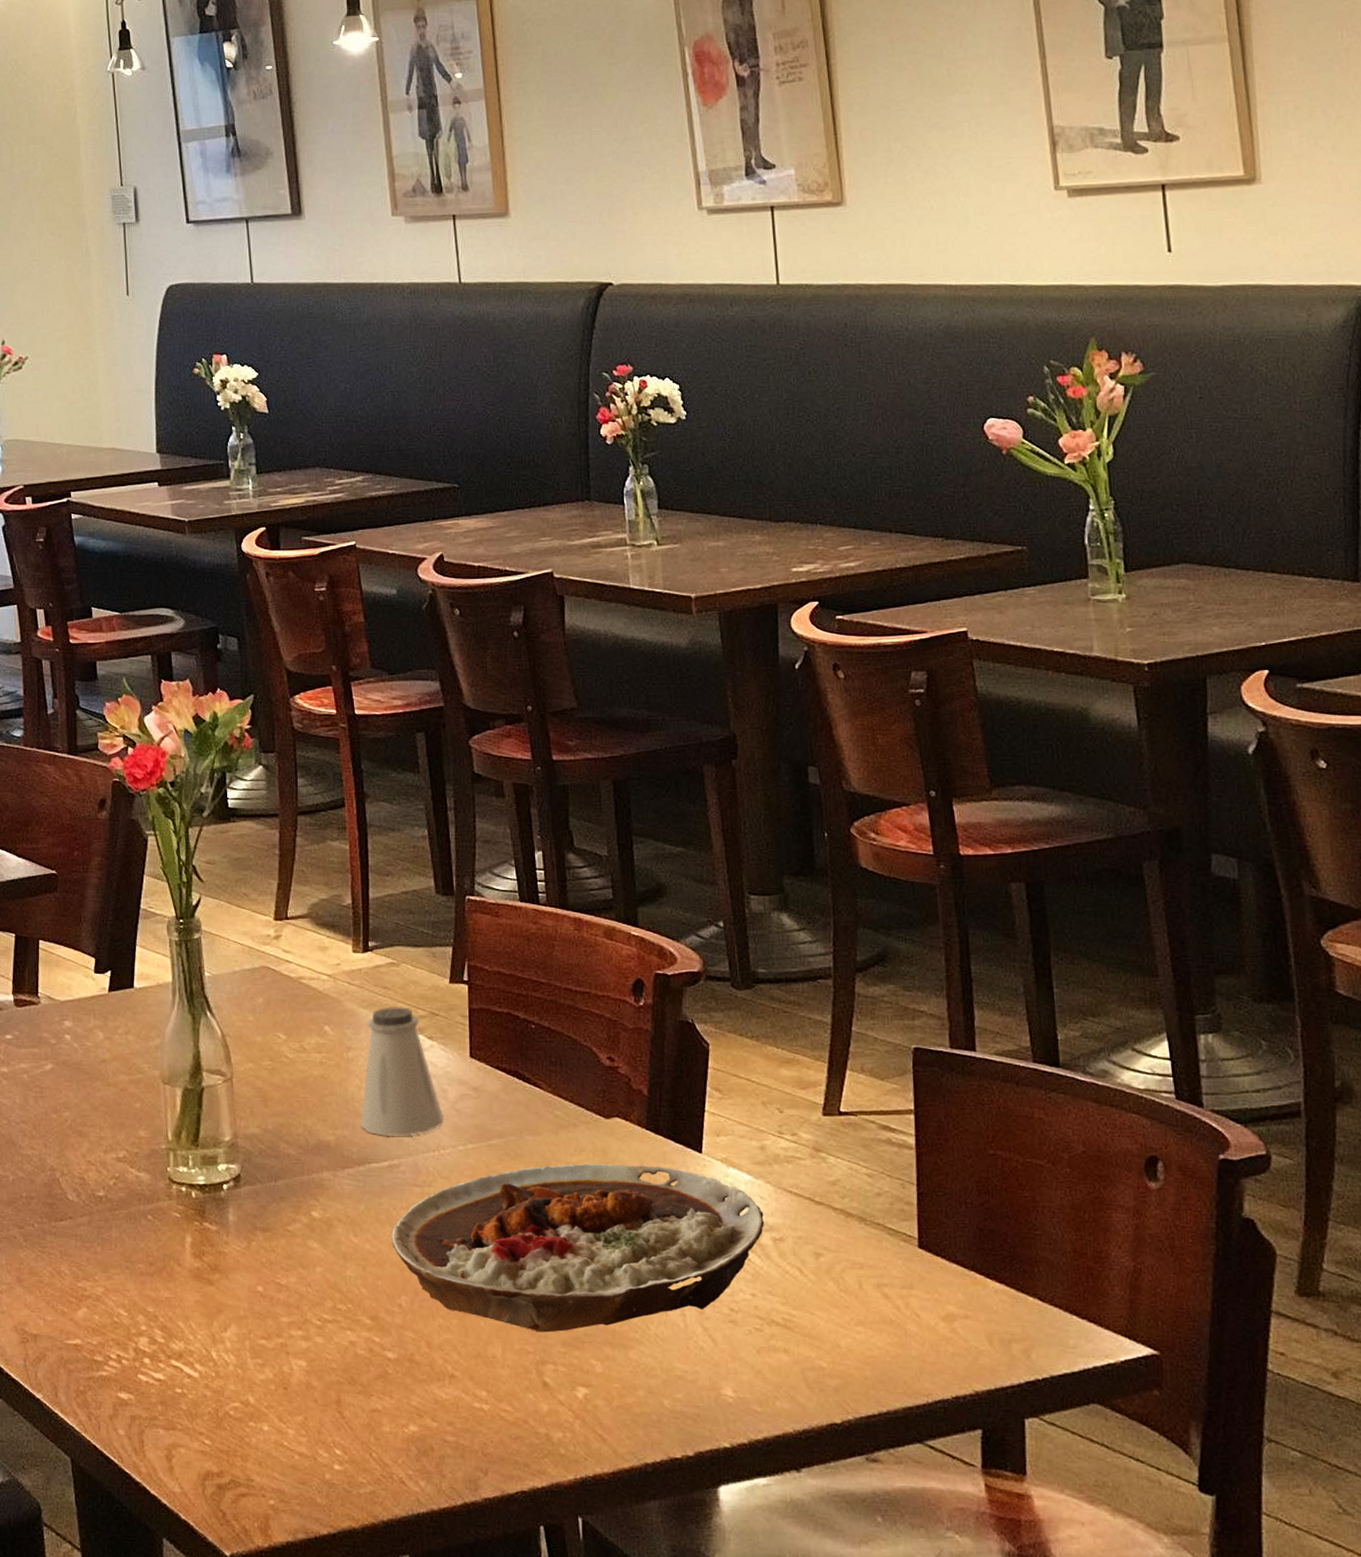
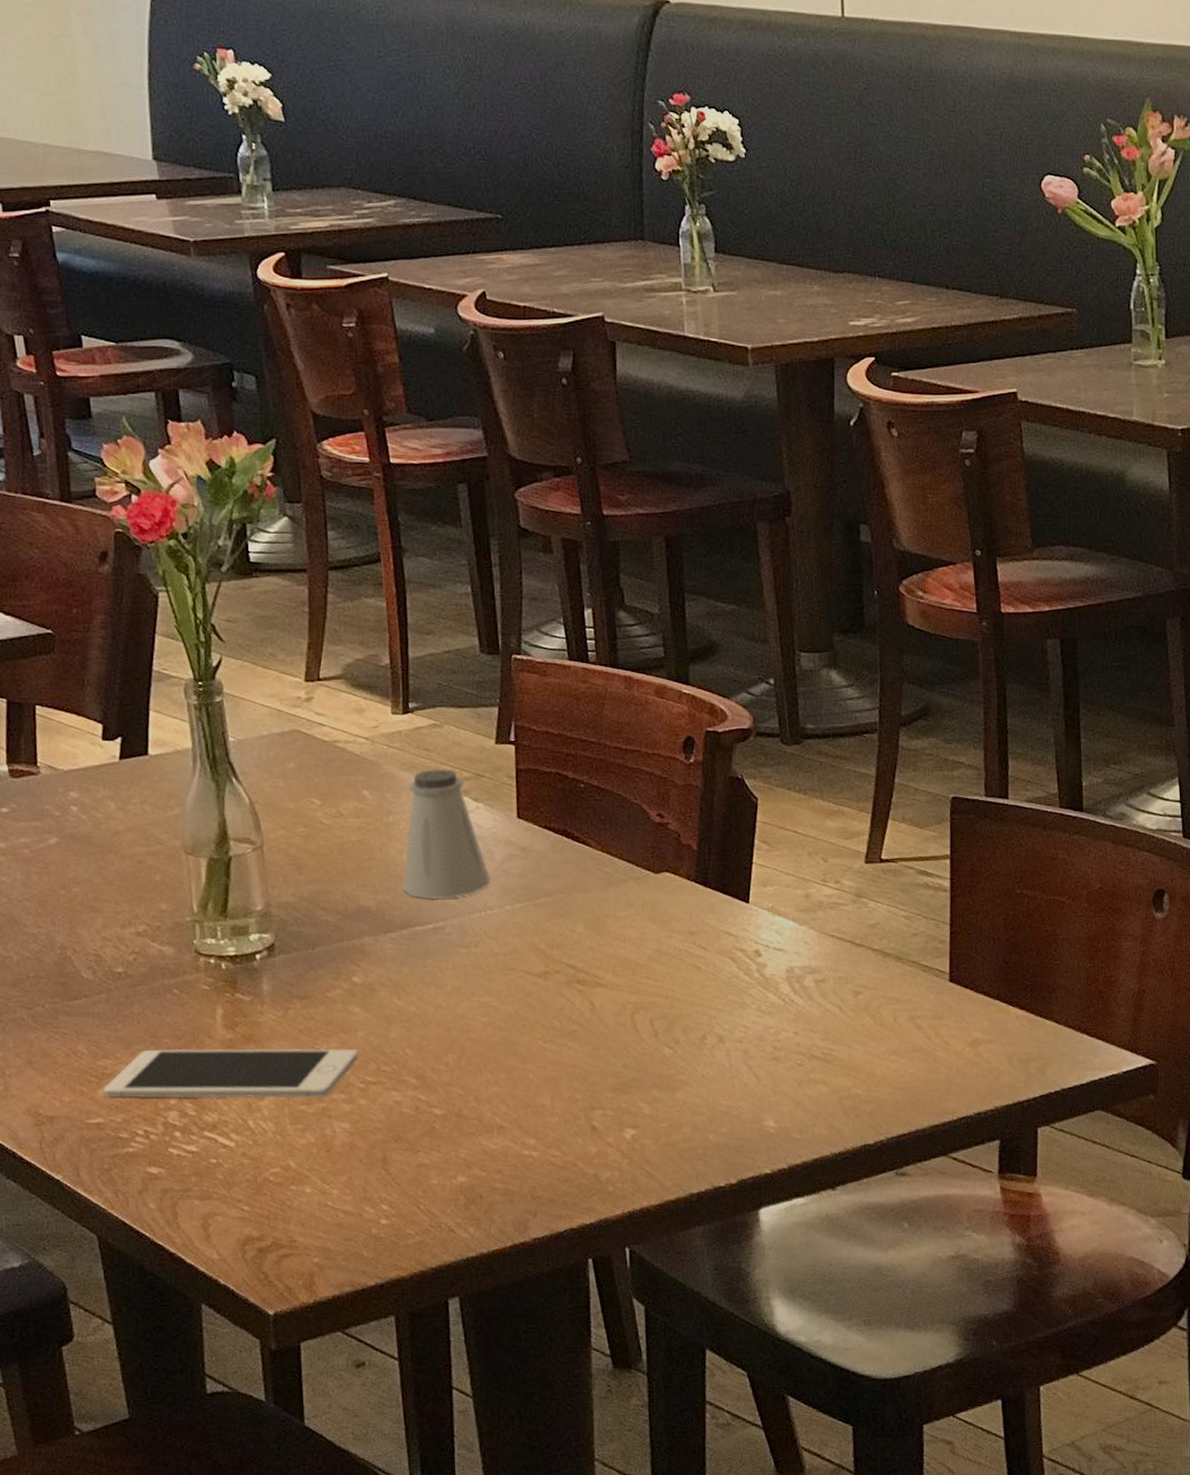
cell phone: none [81,1274,316,1334] -> present [103,1048,359,1099]
plate: present [391,1163,764,1333] -> none [437,917,807,1081]

